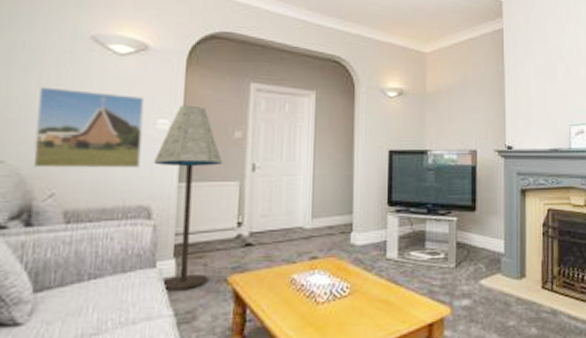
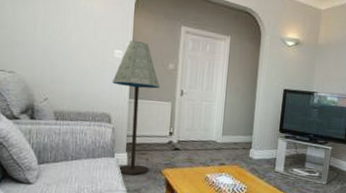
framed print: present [32,87,145,168] -> none [33,18,105,86]

